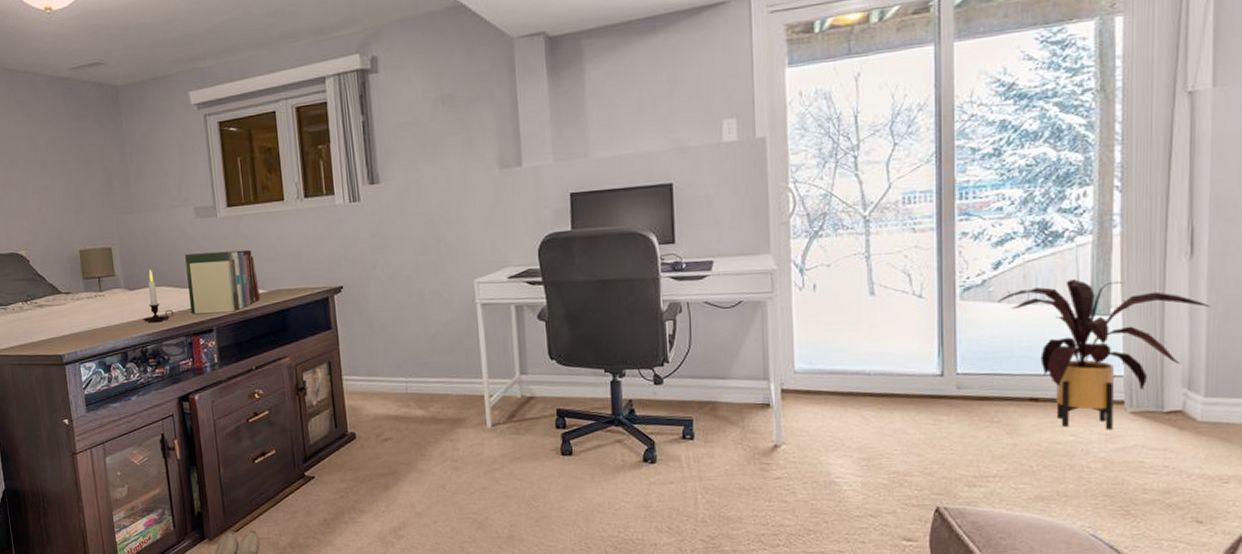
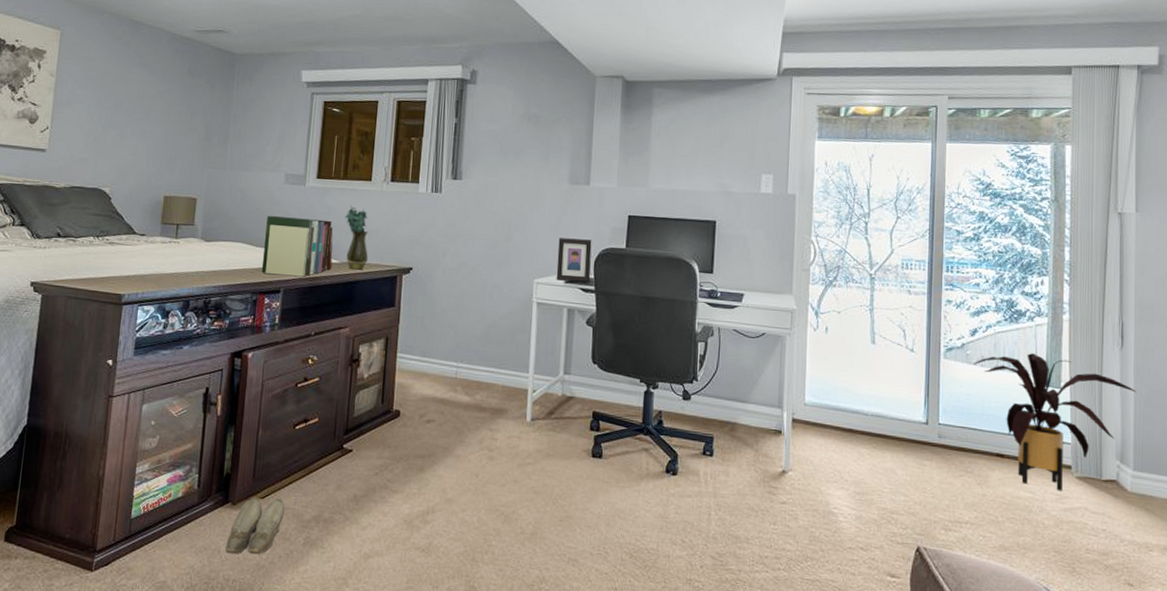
candle: present [143,269,174,323] -> none [213,224,245,276]
vase: none [263,230,296,297] -> present [345,206,369,270]
picture frame: none [495,227,535,278] -> present [556,238,592,282]

